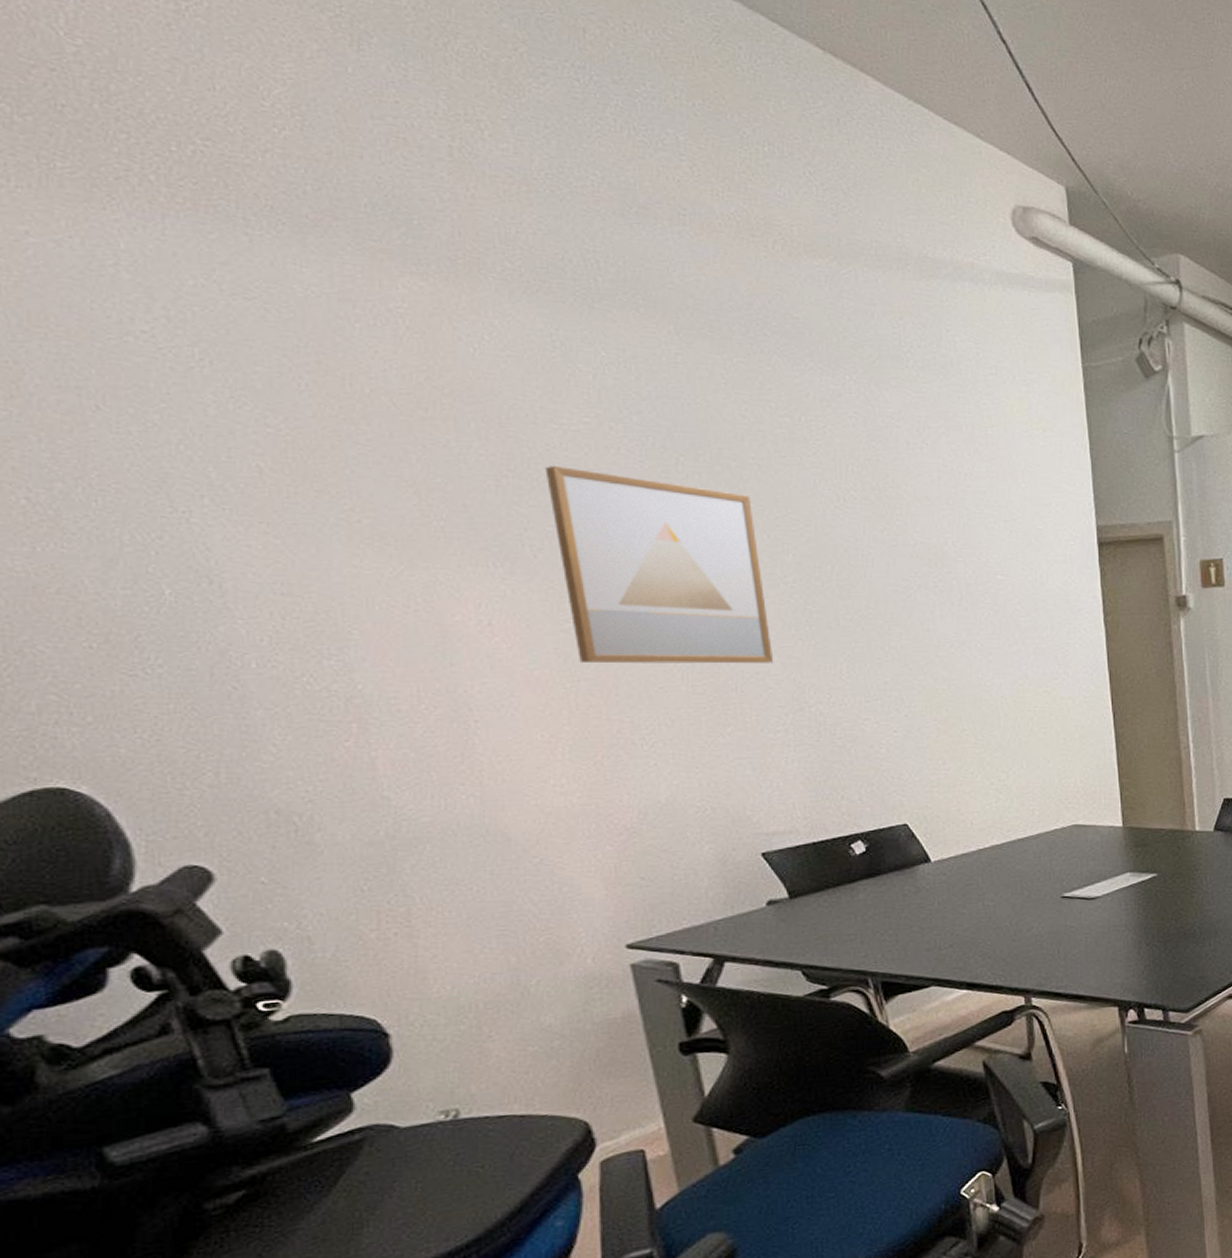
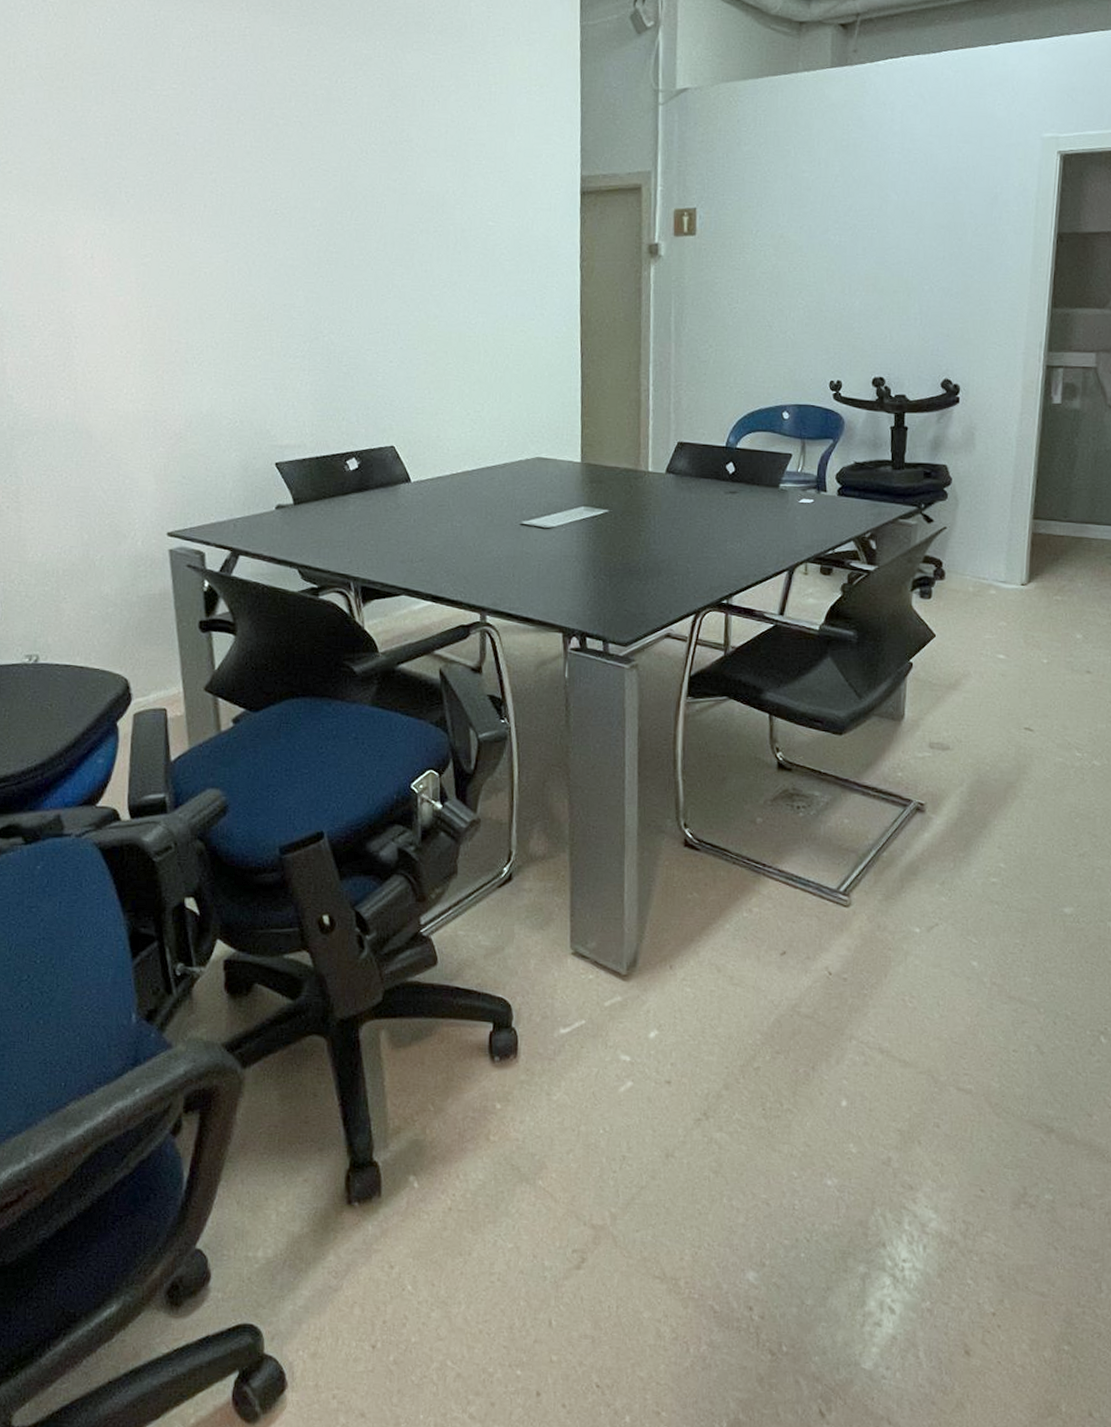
wall art: present [545,466,773,664] -> none [141,125,298,297]

